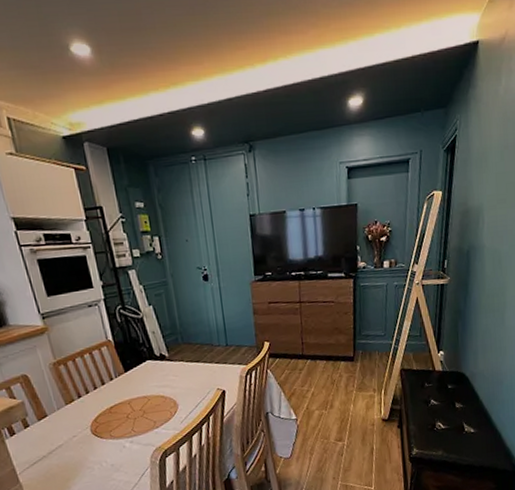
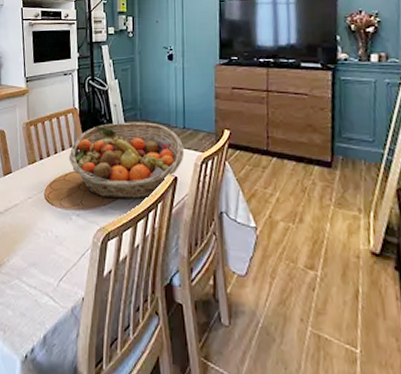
fruit basket: none [110,344,230,422] -> present [68,122,185,199]

